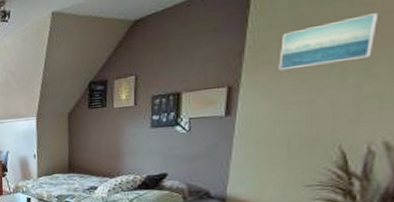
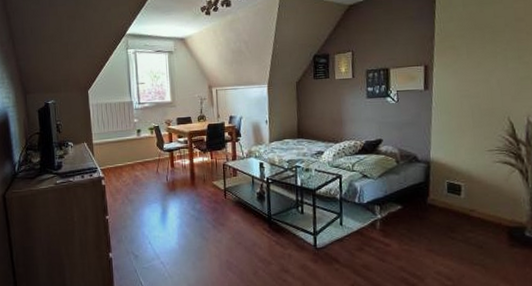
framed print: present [278,13,377,71] -> none [460,15,523,55]

